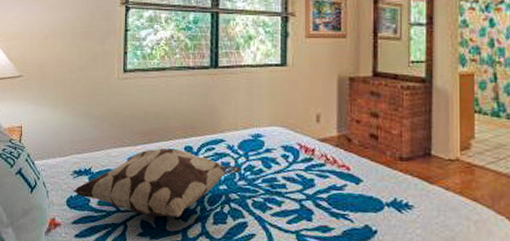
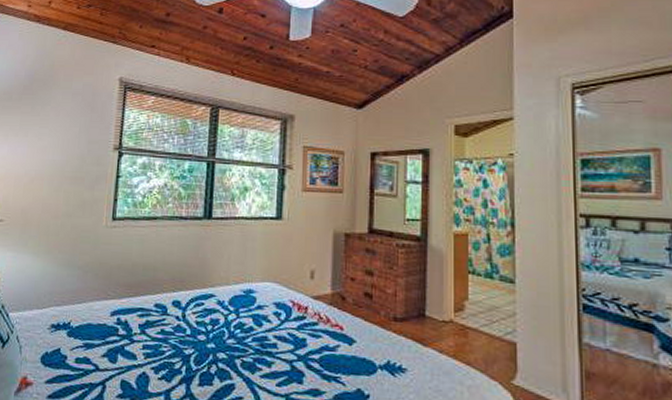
decorative pillow: present [73,148,242,218] -> none [48,302,232,378]

